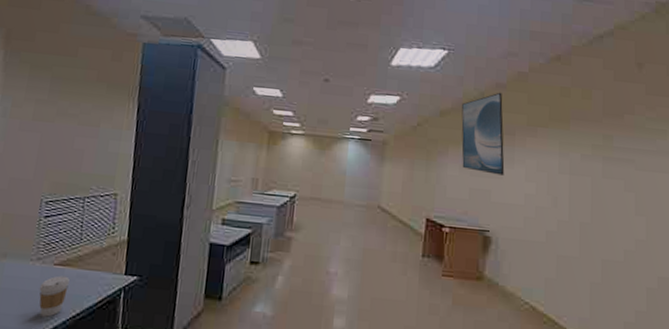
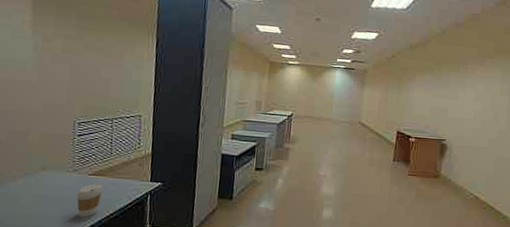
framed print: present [461,92,505,176] -> none [426,30,460,97]

